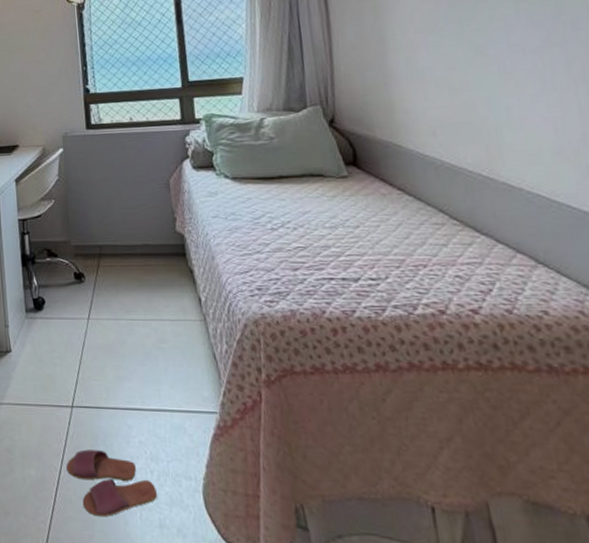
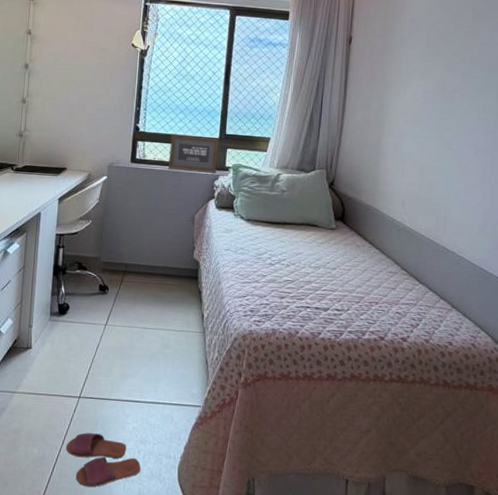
picture frame: none [126,87,186,131] -> present [168,134,219,173]

